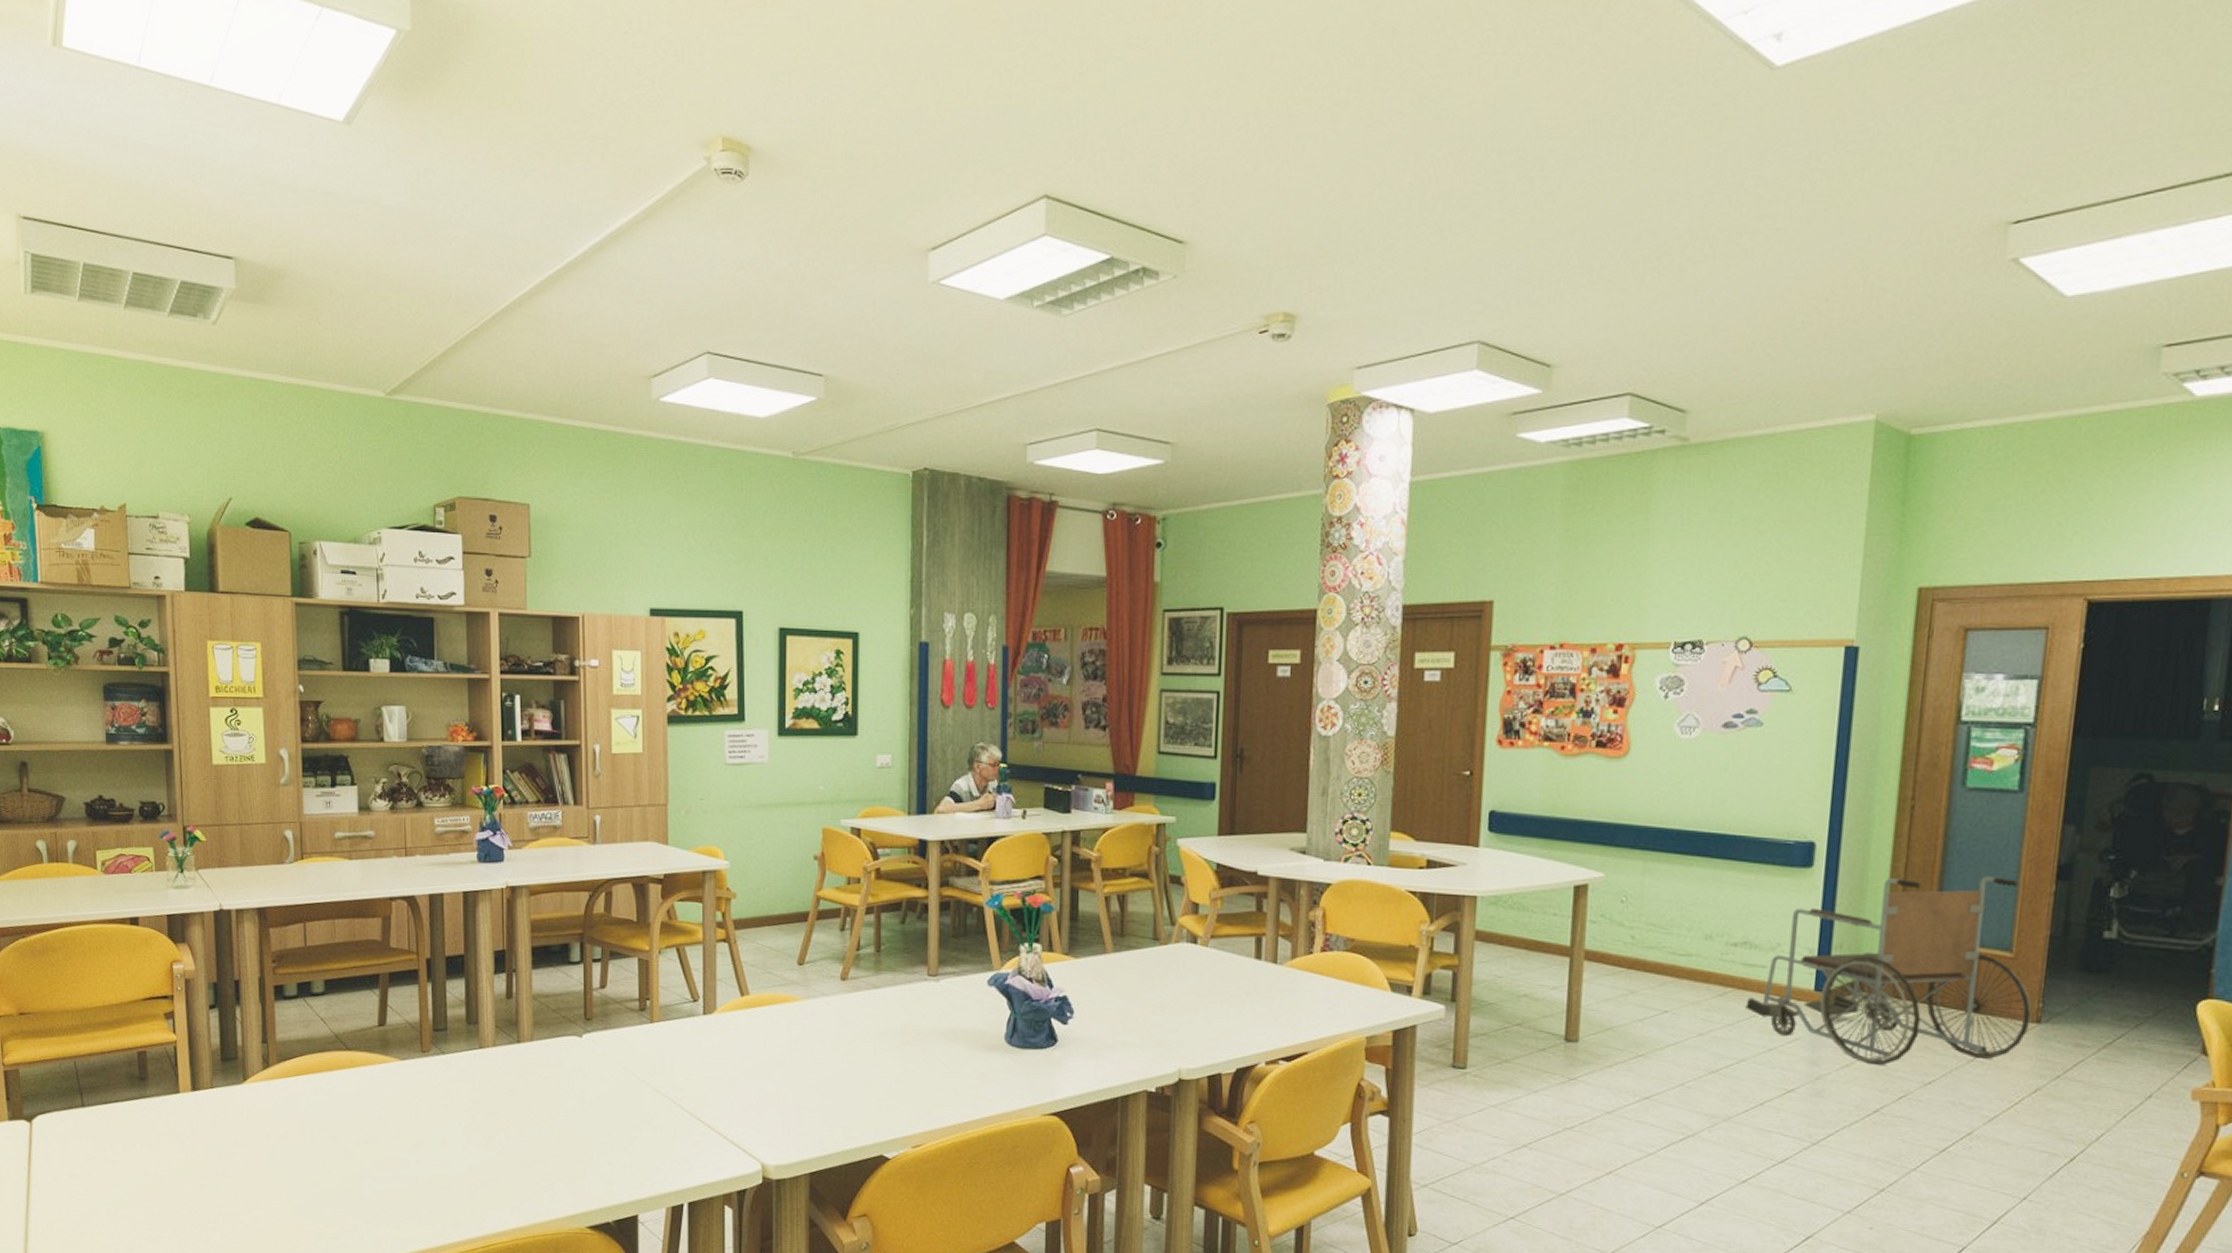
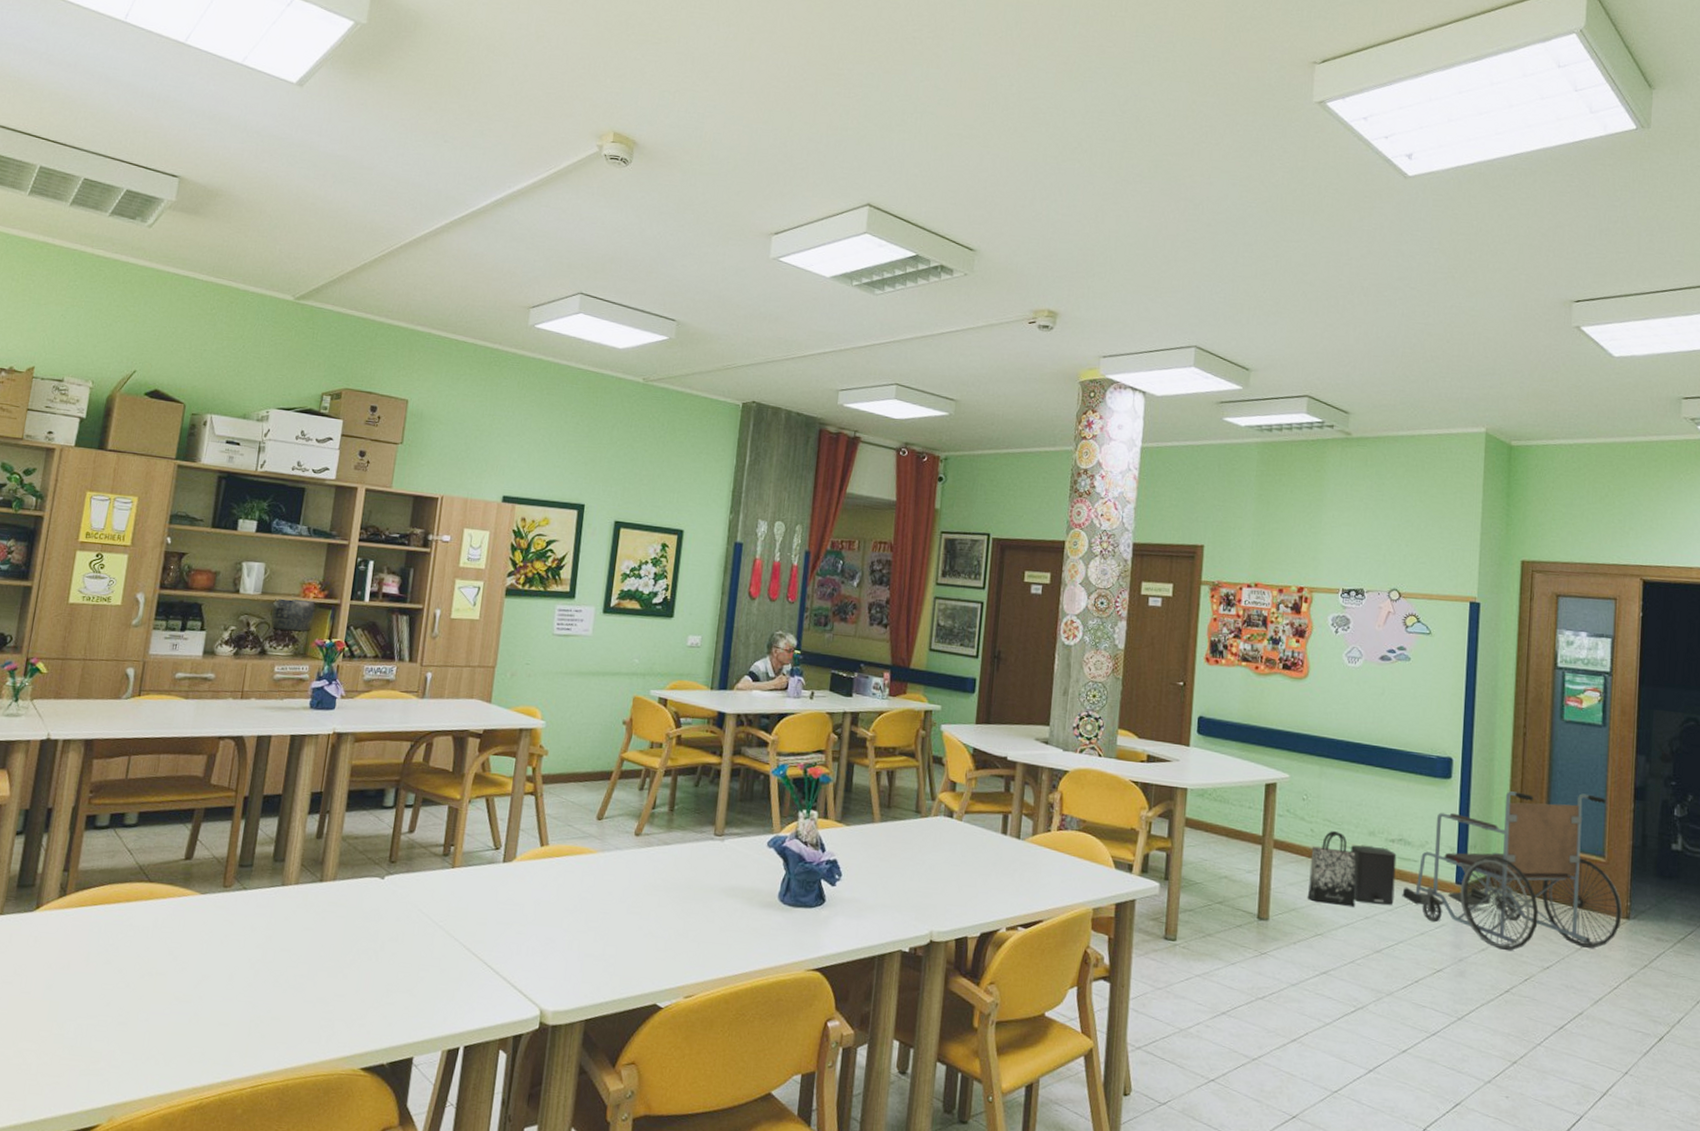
shopping bag: none [1625,937,1688,1024] -> present [1307,831,1356,908]
pedal bin: none [1681,951,1740,1020] -> present [1351,845,1397,906]

